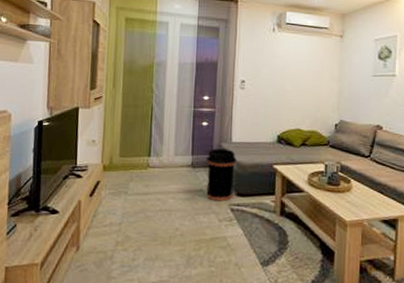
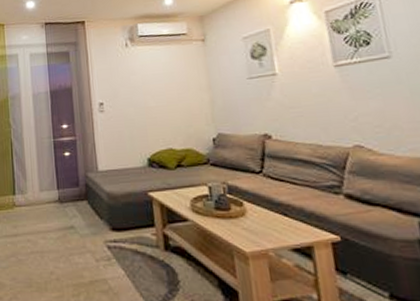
trash can: present [206,148,237,202] -> none [74,179,107,239]

